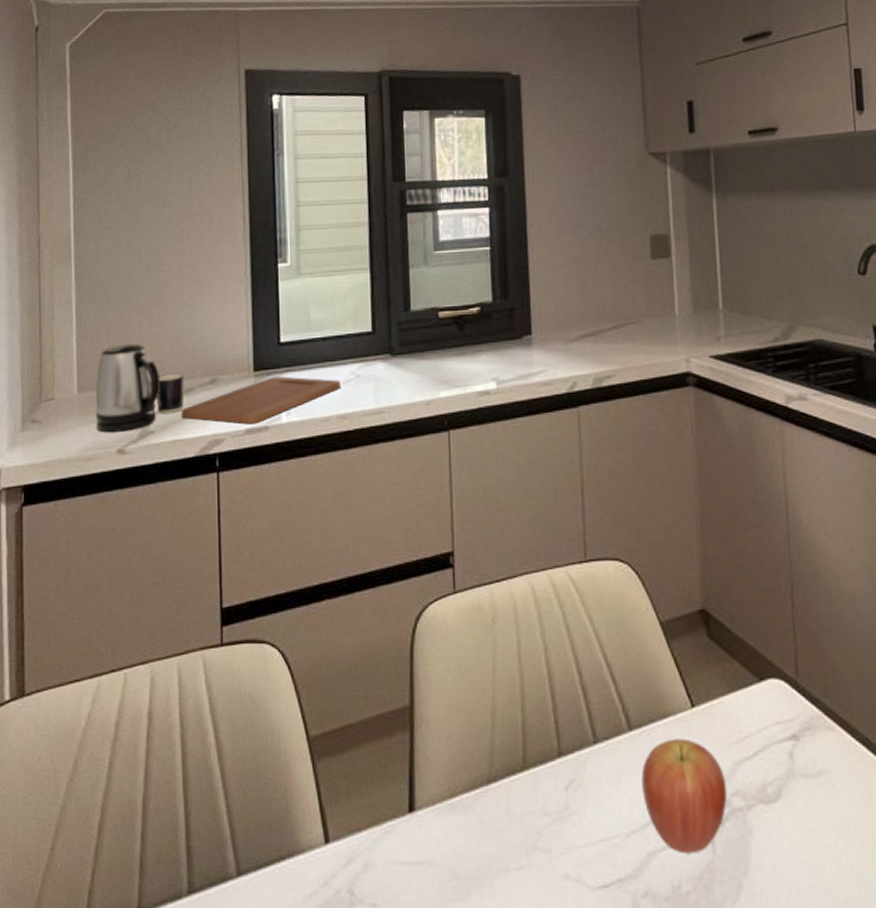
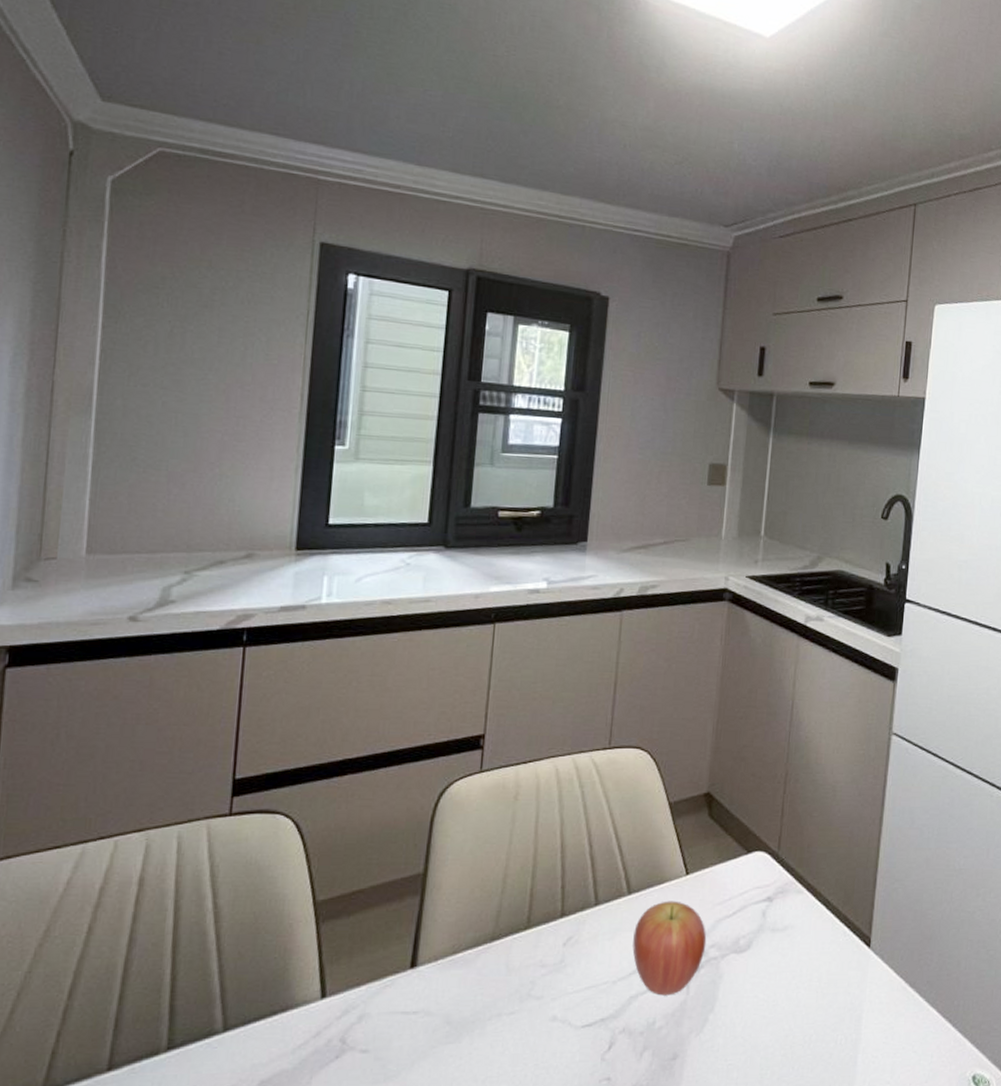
kettle: present [95,343,161,432] -> none [105,508,188,598]
mug: present [157,373,185,413] -> none [180,544,216,584]
cutting board: present [181,376,340,425] -> none [208,557,389,602]

